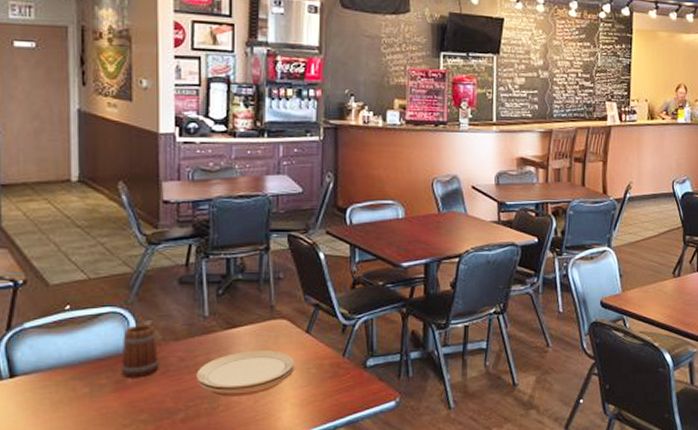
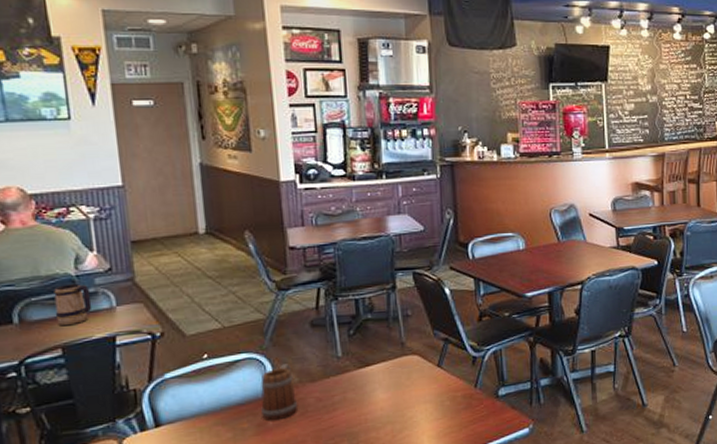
plate: present [196,350,295,397] -> none [334,386,430,433]

